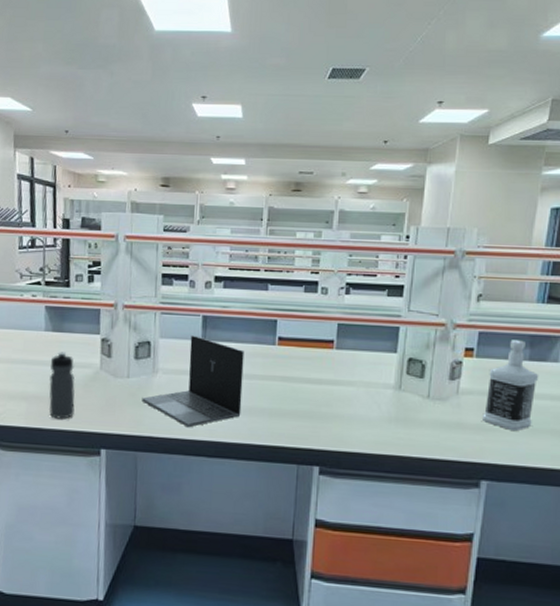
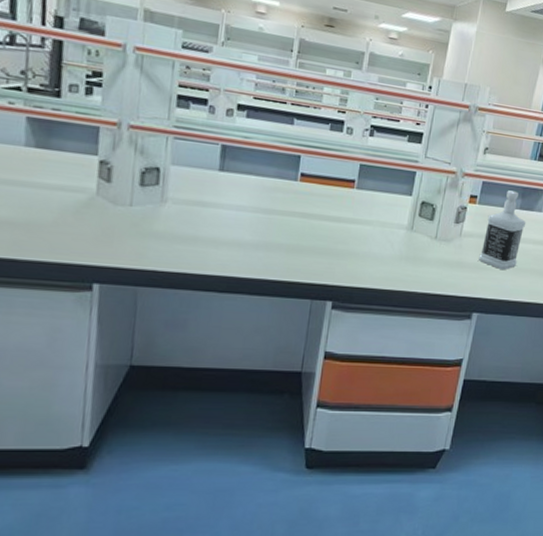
water bottle: present [48,352,76,419] -> none [26,172,64,250]
laptop: present [141,335,245,428] -> none [146,165,265,262]

